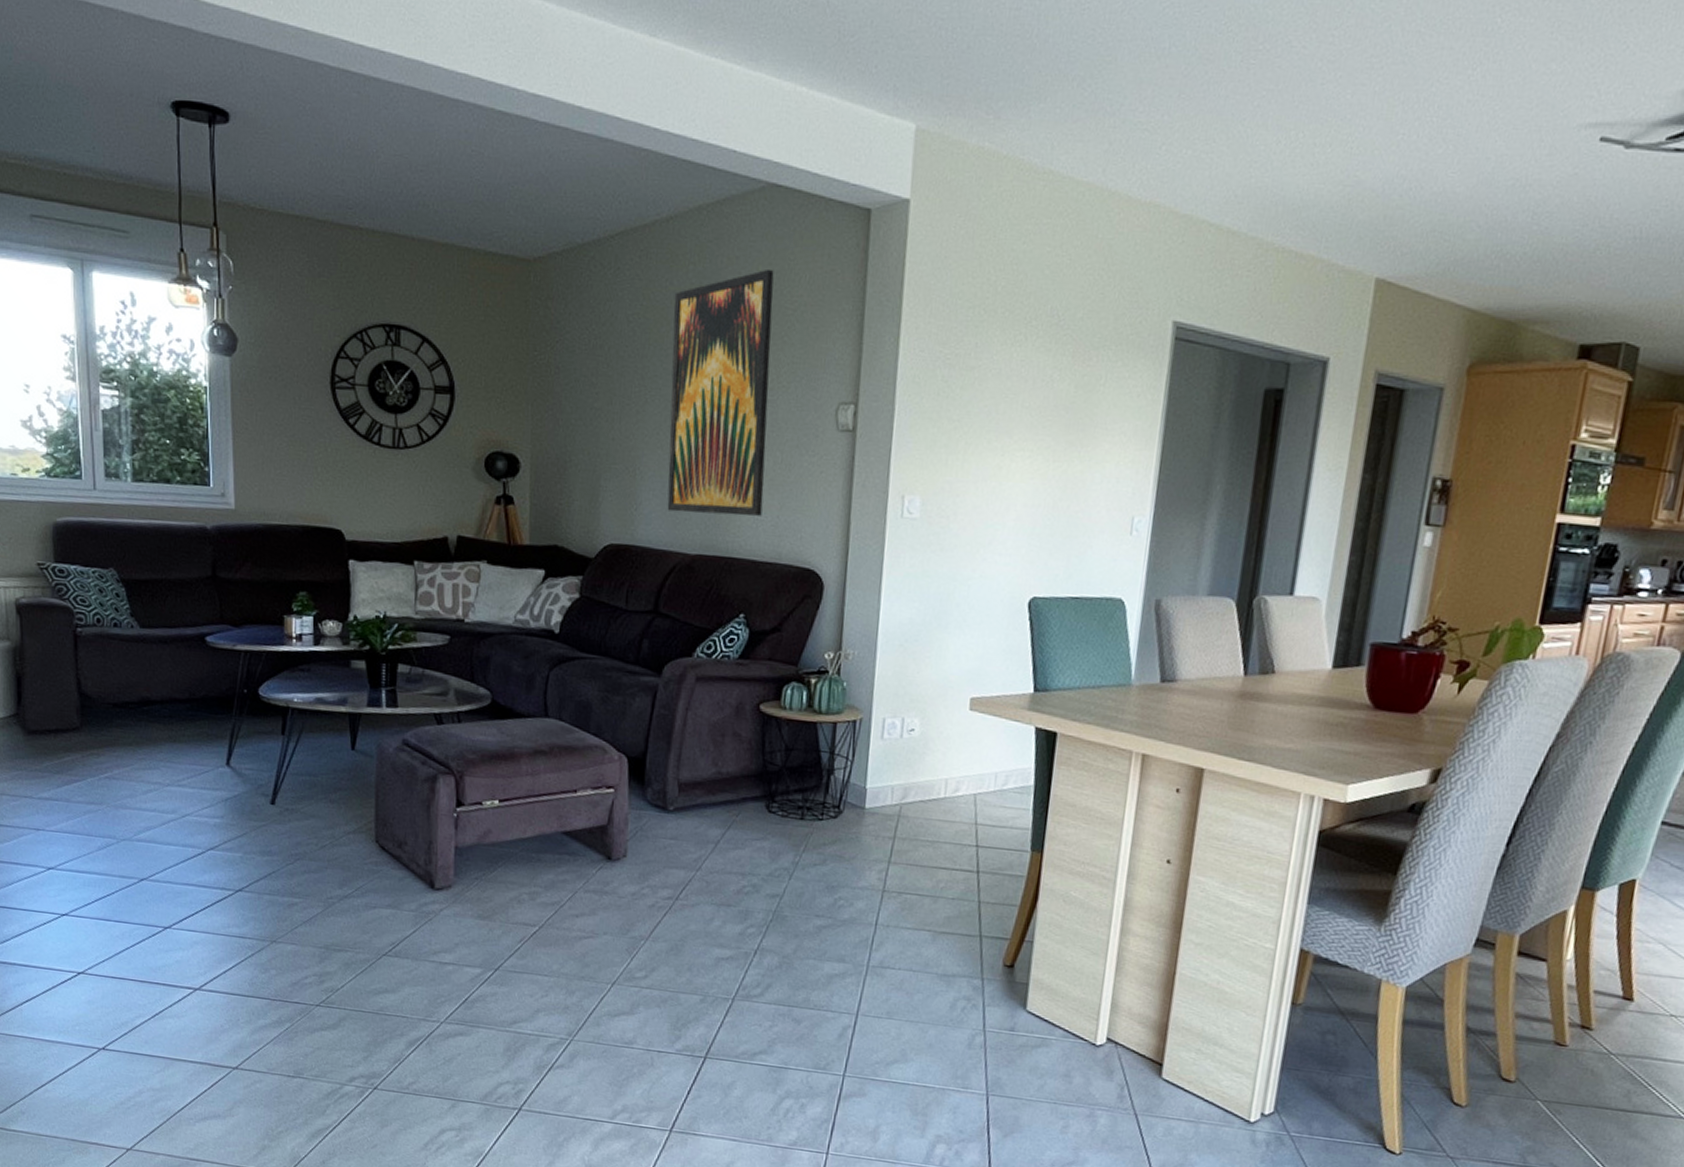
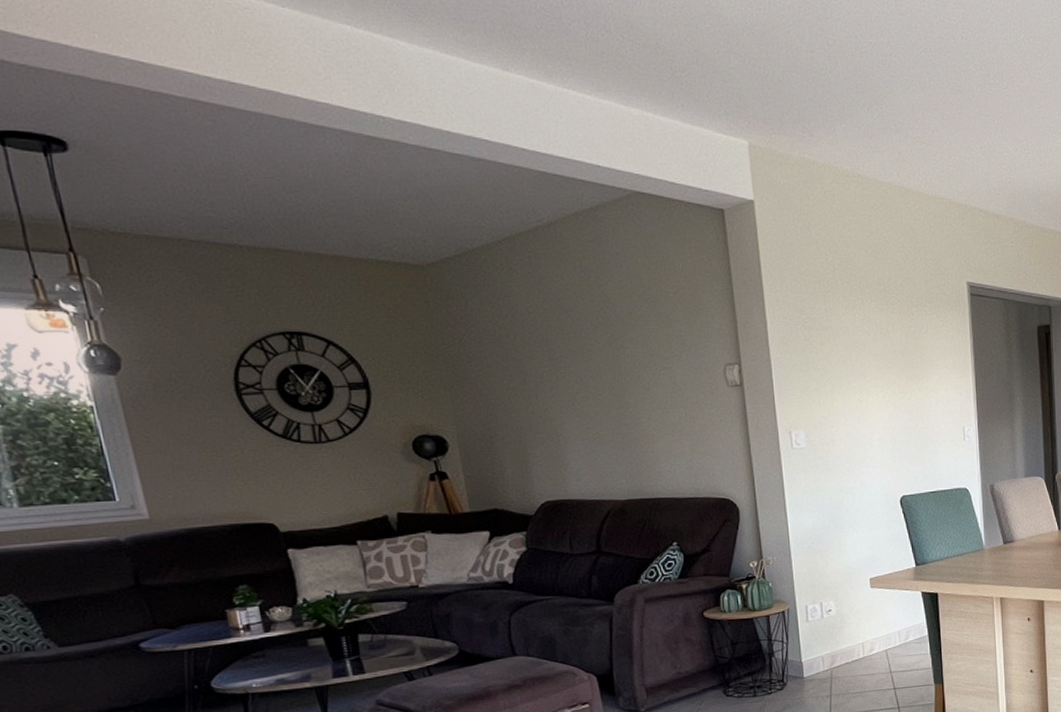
wall art: present [667,268,774,516] -> none [566,261,677,467]

